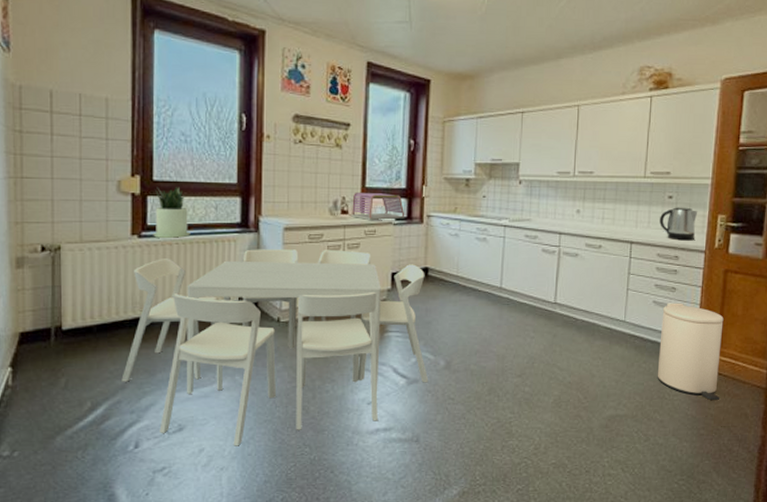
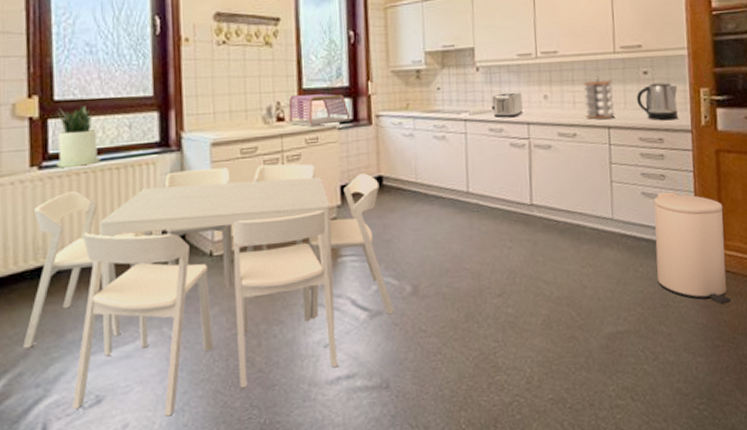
toaster: none [529,205,557,227] -> present [491,92,523,118]
spice rack: none [612,196,640,235] -> present [583,76,615,120]

